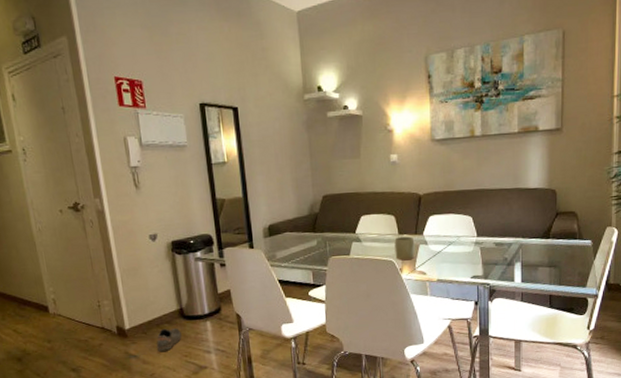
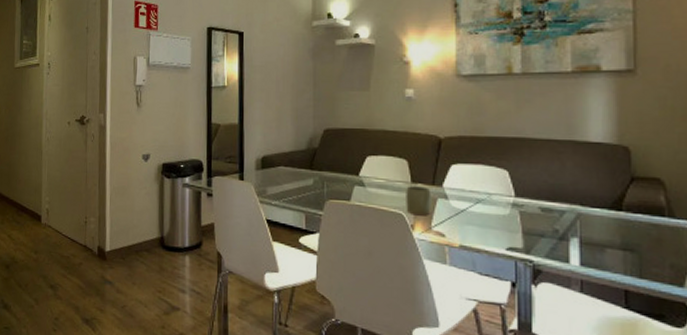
shoe: present [156,328,182,353] -> none [132,256,159,283]

